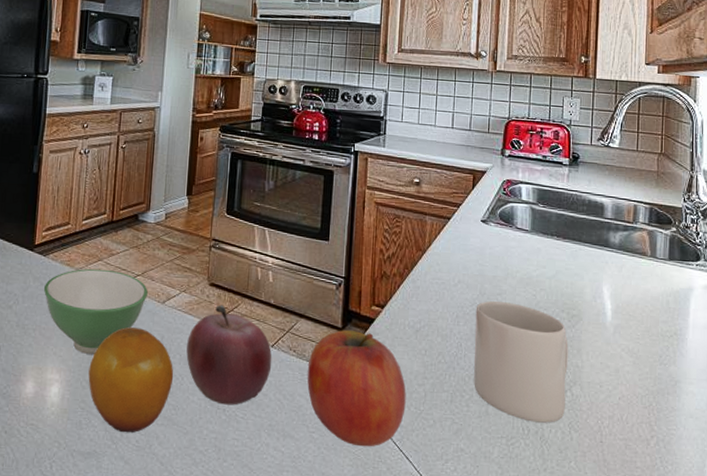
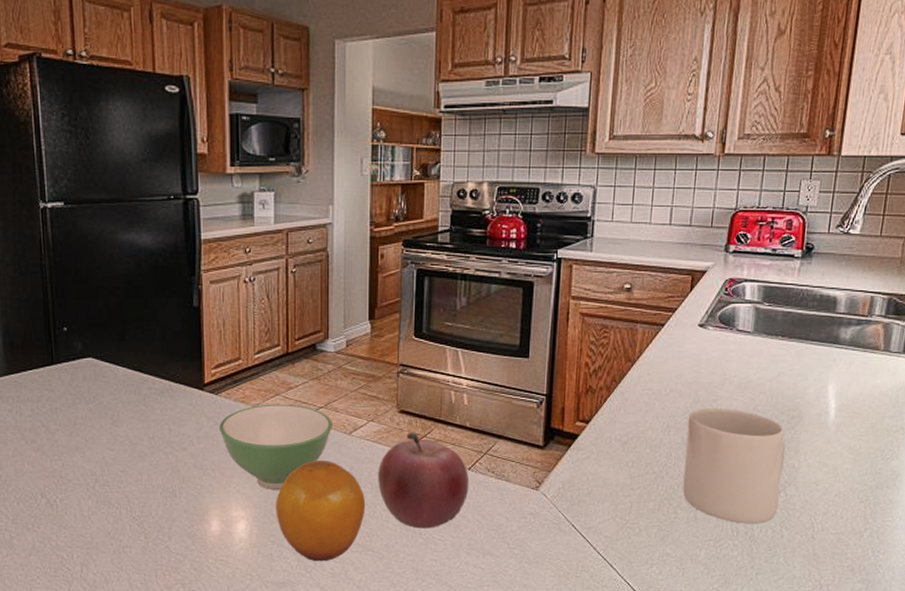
fruit: present [307,330,406,447] -> none [506,448,612,558]

